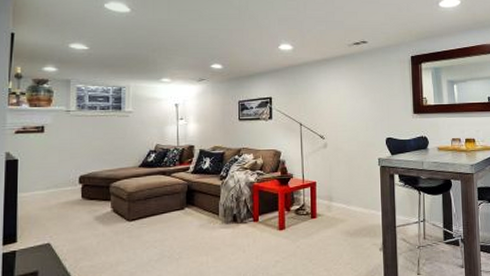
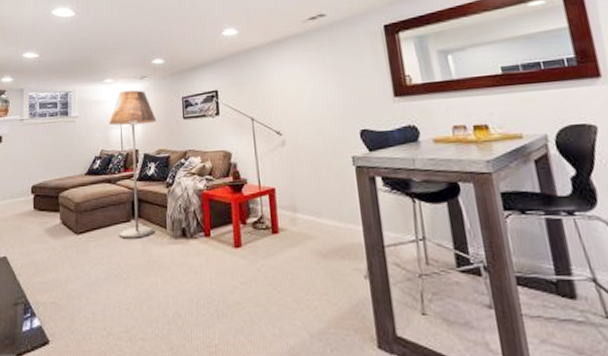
floor lamp: none [165,91,213,224] -> present [109,90,157,239]

